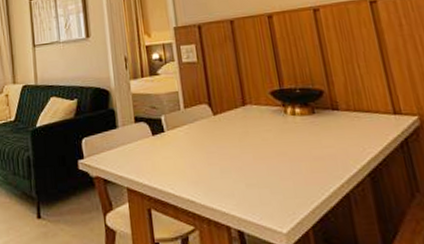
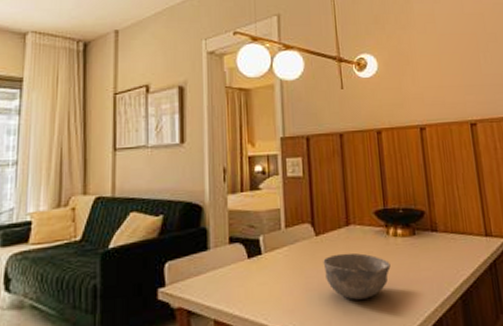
bowl: none [222,131,291,174] -> present [323,253,391,300]

